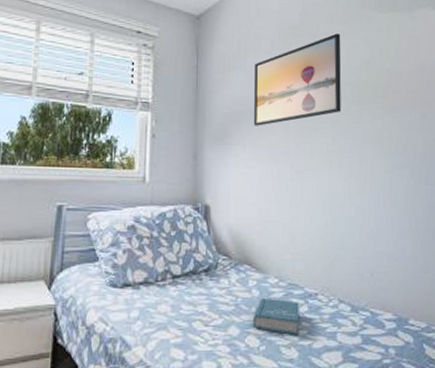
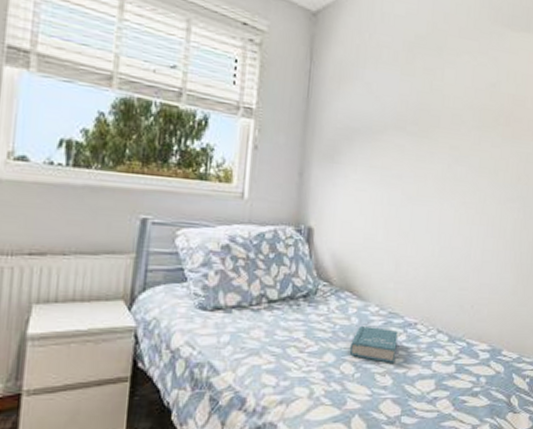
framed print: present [253,33,341,126] -> none [367,49,469,146]

